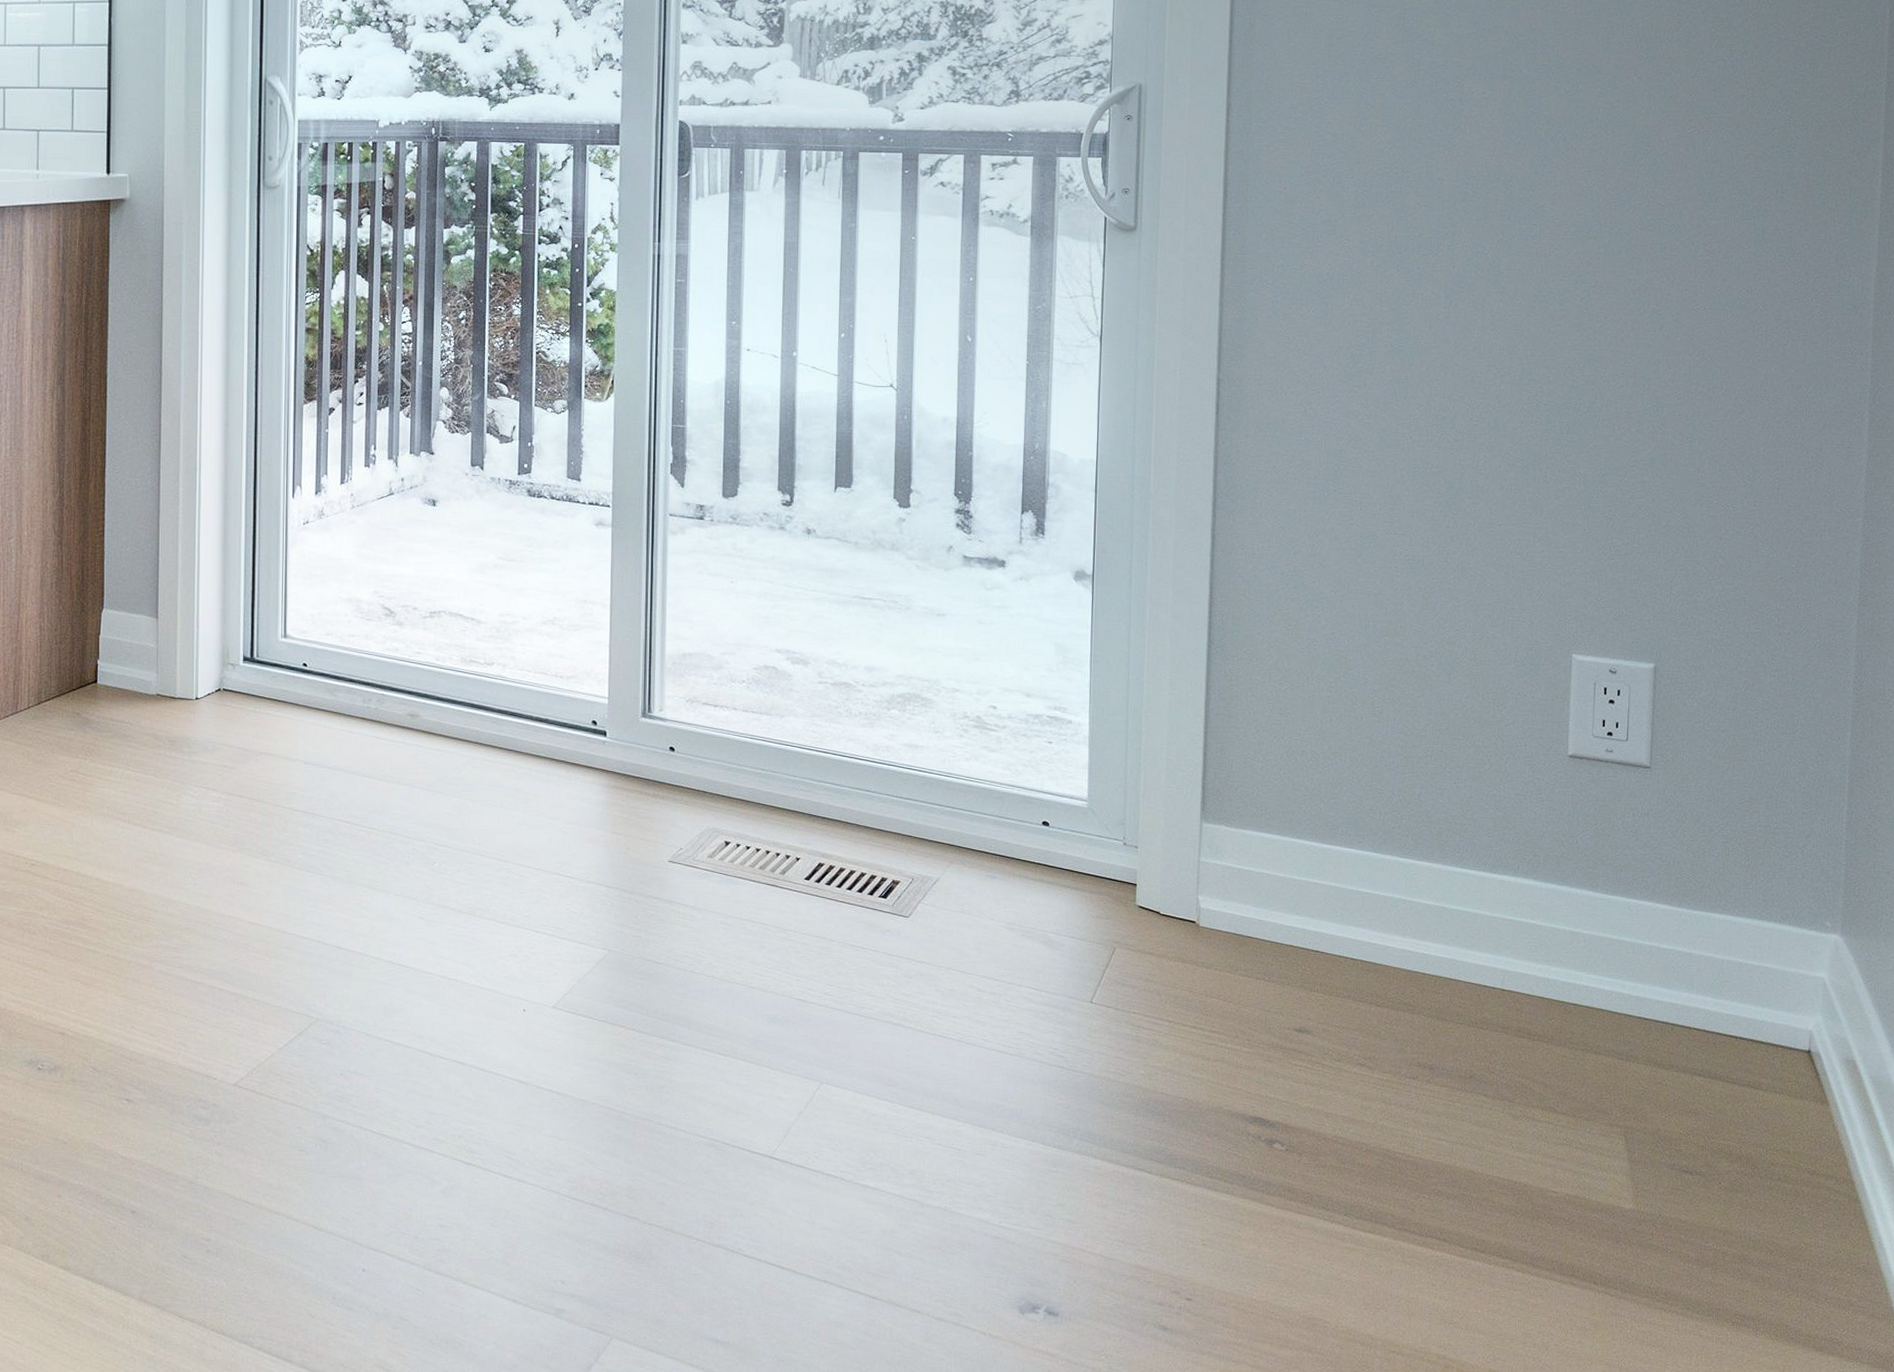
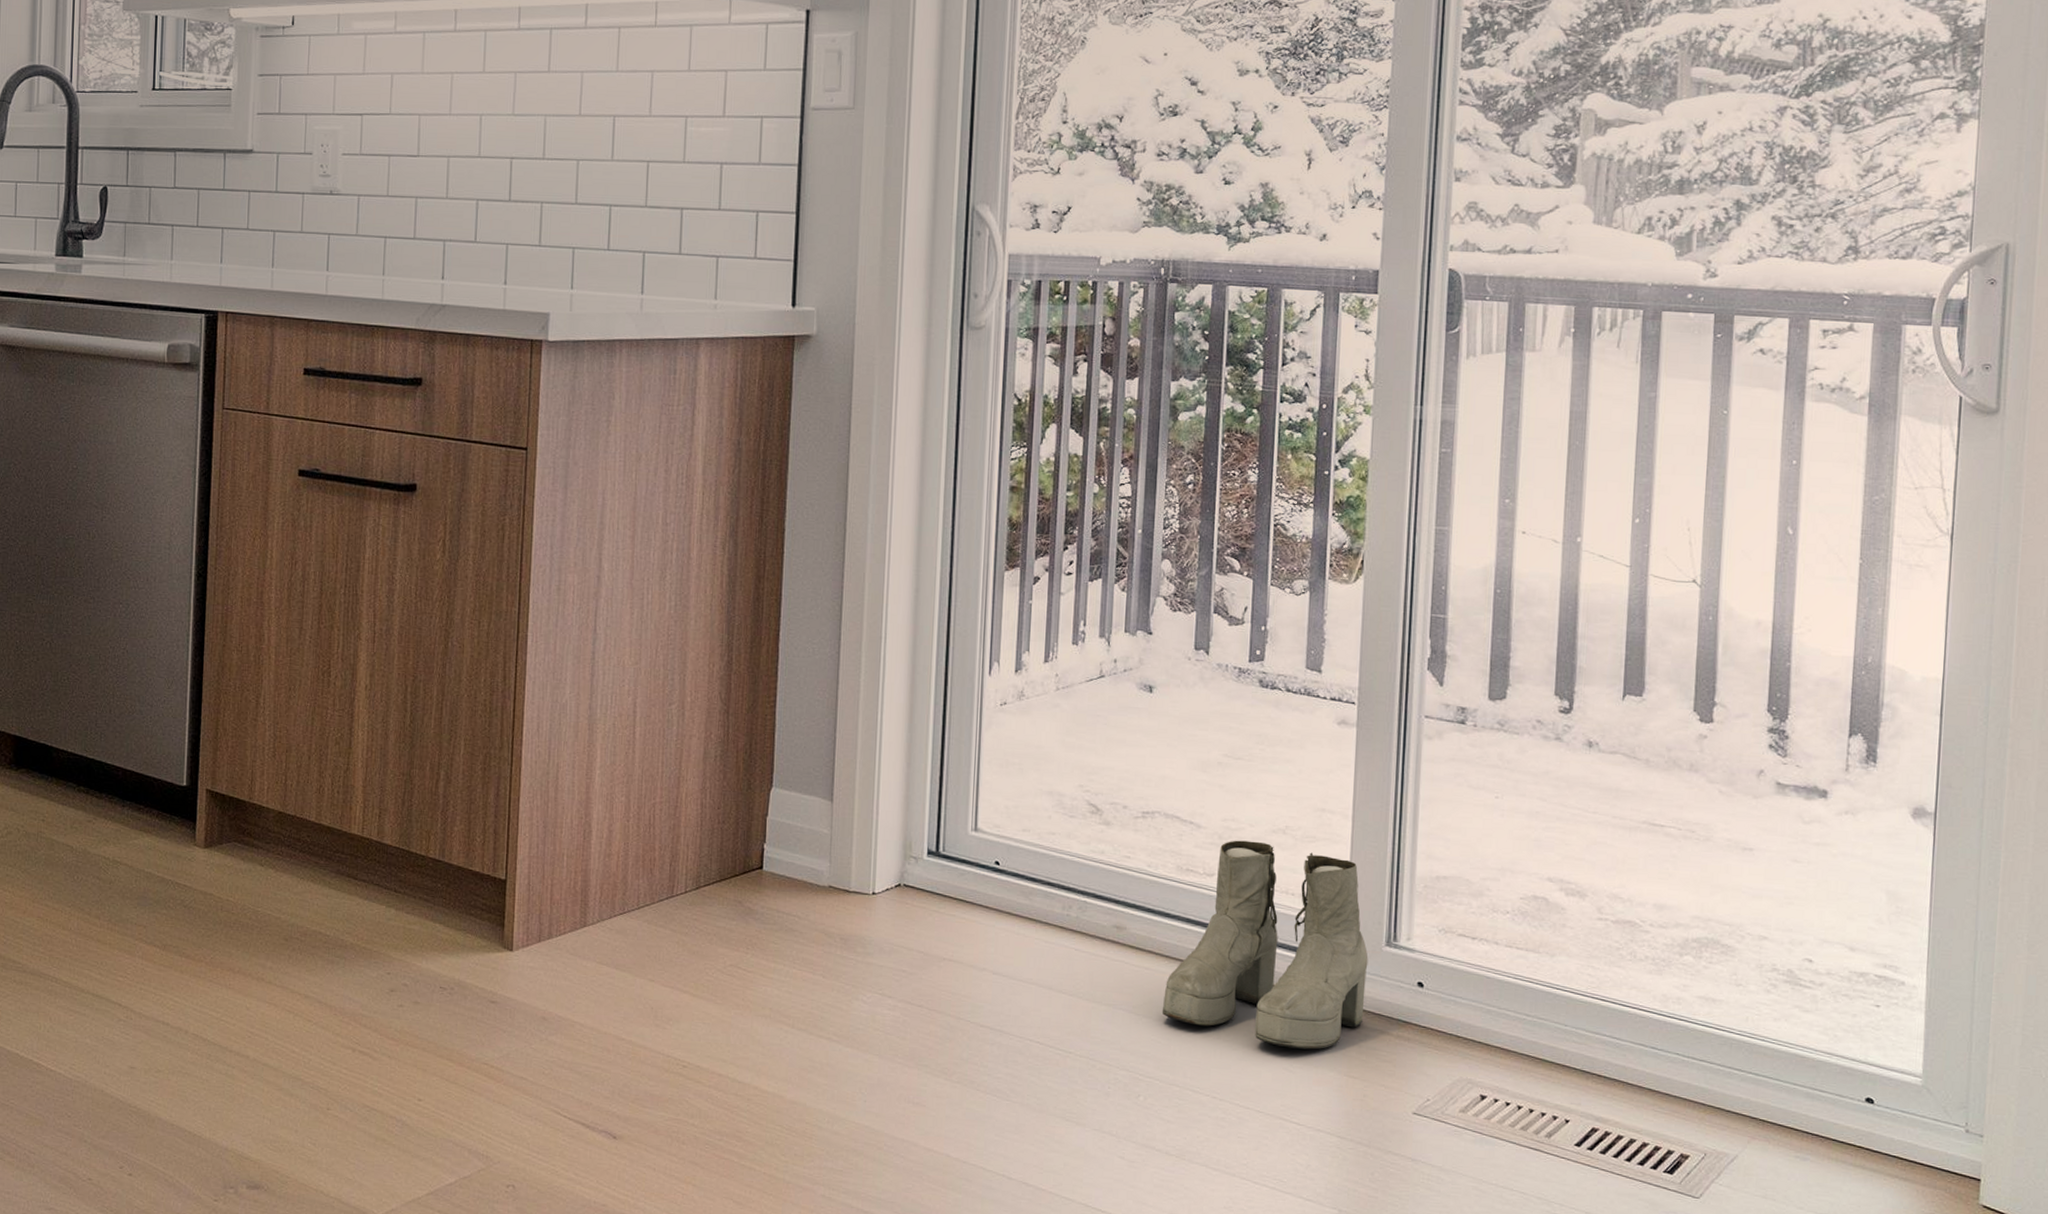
boots: none [452,632,627,812] -> present [1162,840,1369,1050]

